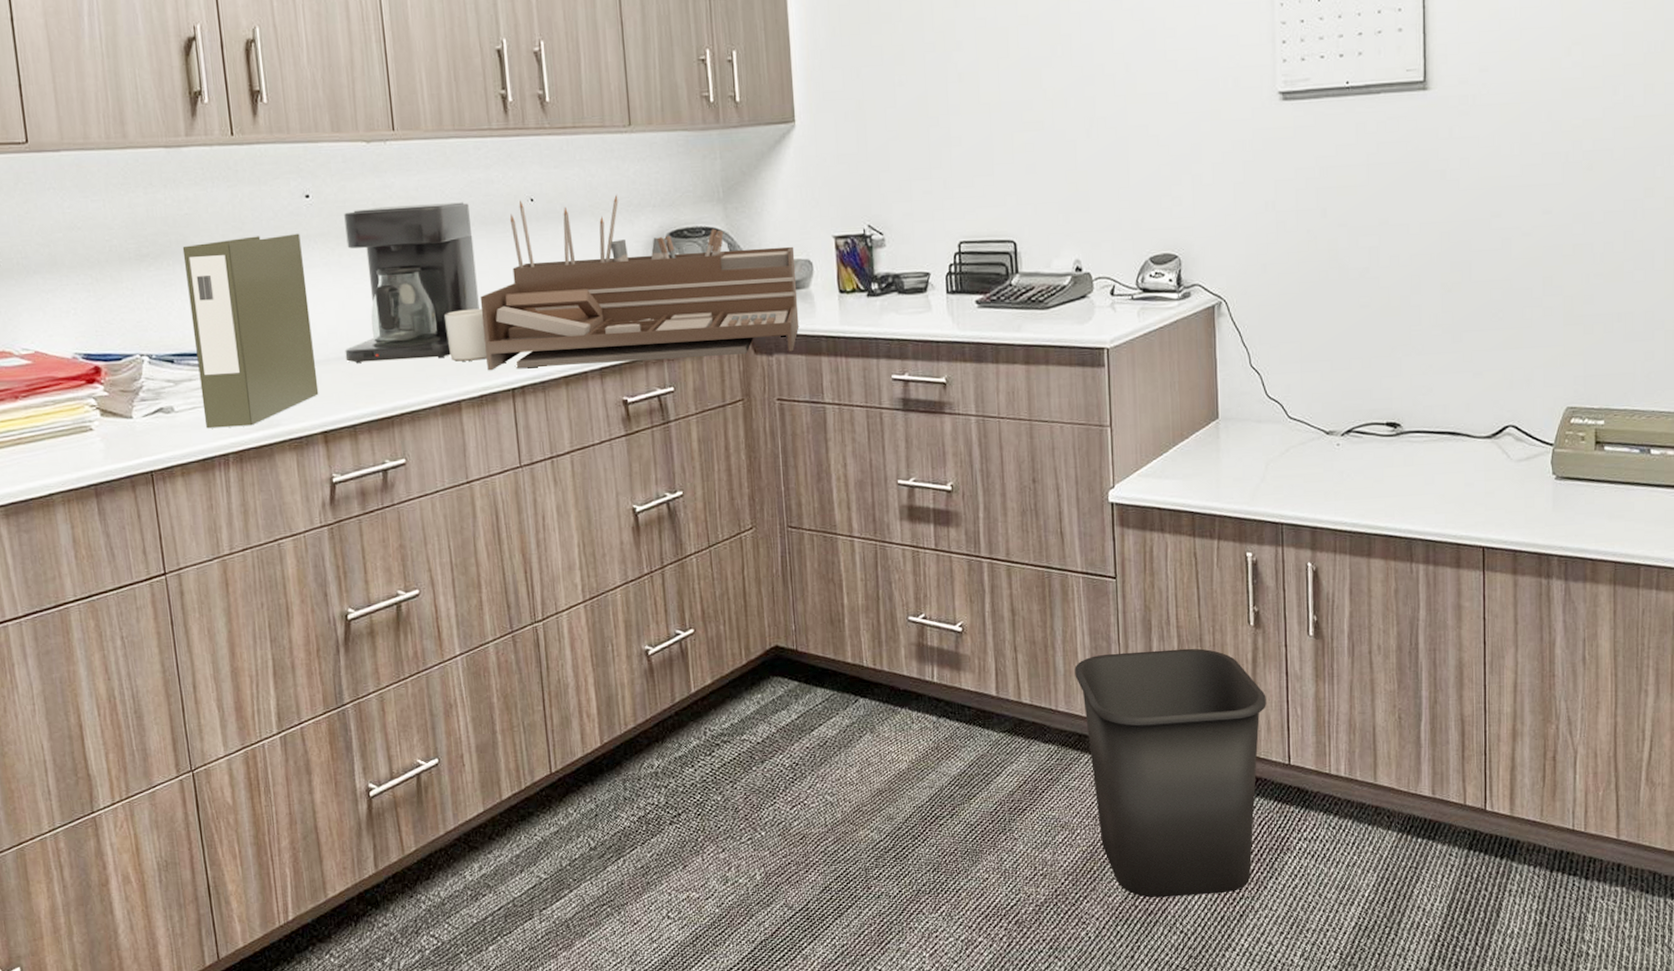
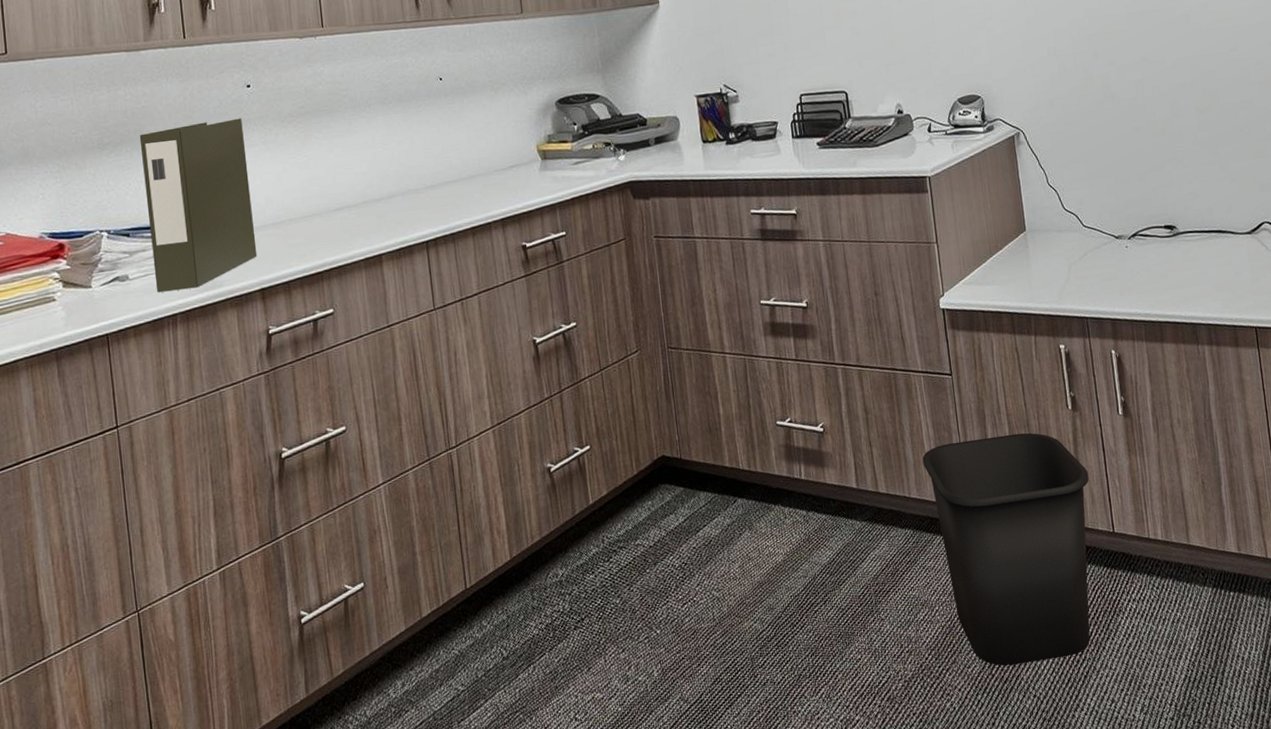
coffee maker: present [344,202,479,363] -> none [280,84,397,227]
mug: present [443,308,488,362] -> none [366,173,405,221]
desk organizer: present [480,194,799,371] -> none [397,70,670,227]

